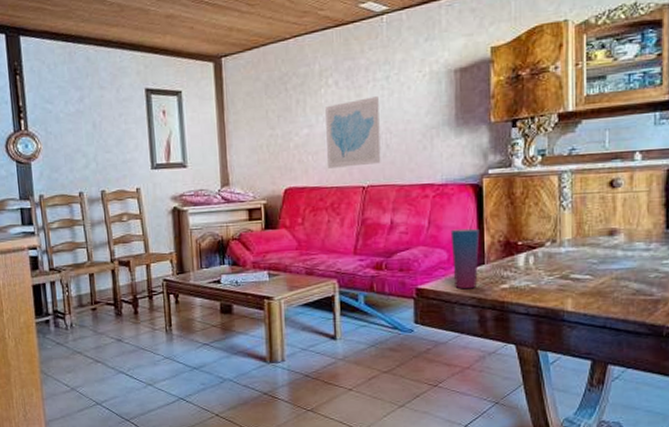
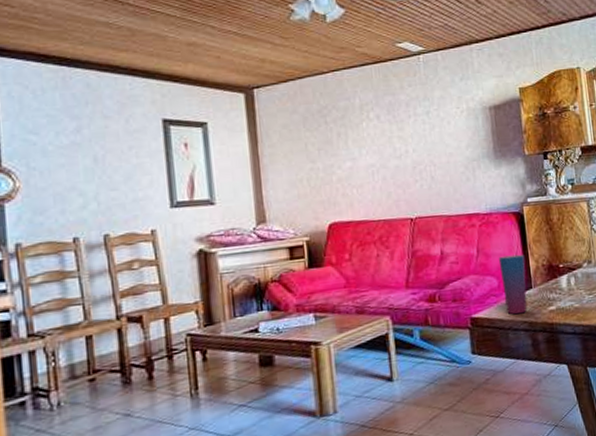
wall art: present [325,97,381,168] -> none [368,131,427,201]

